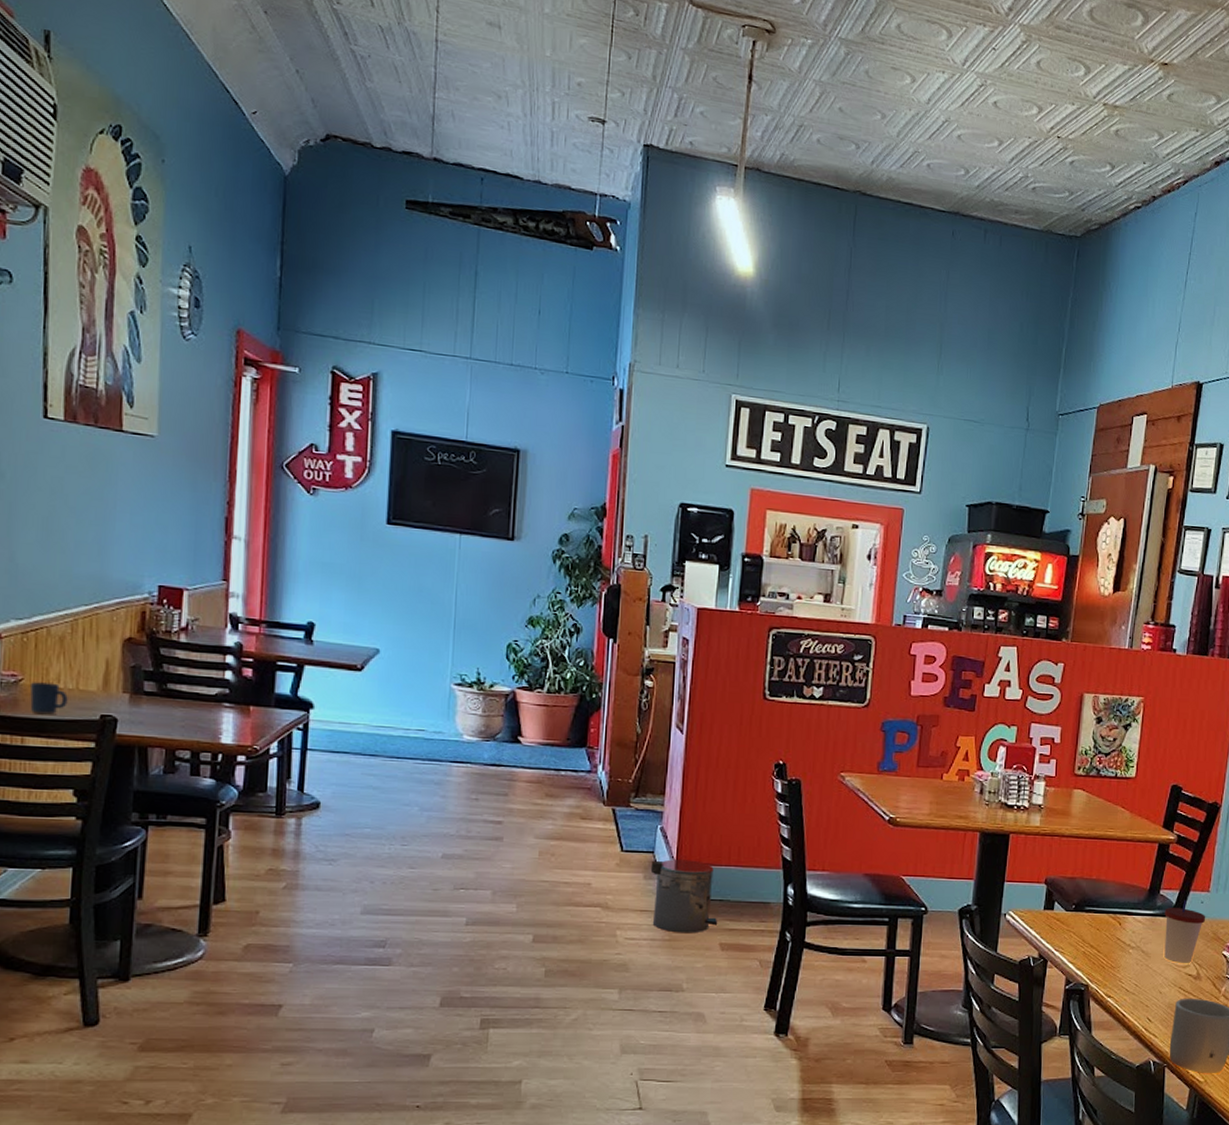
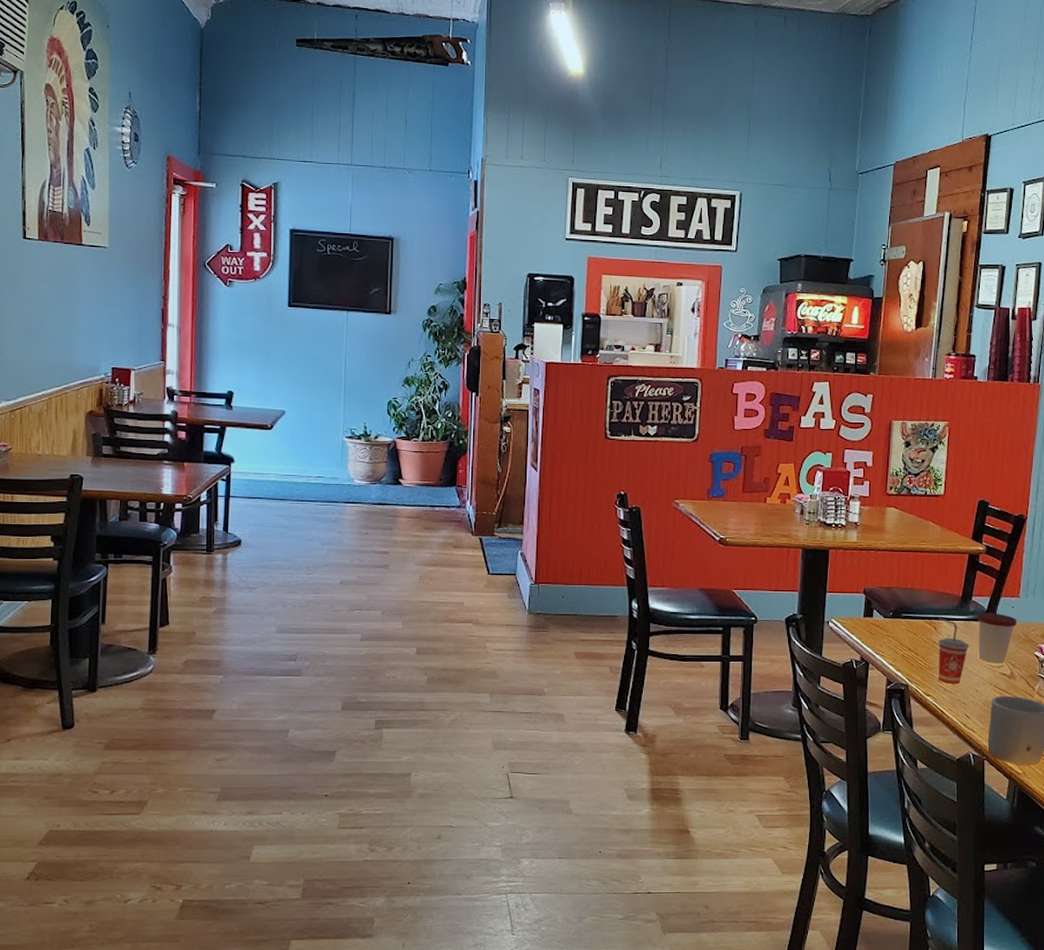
mug: present [30,682,68,715] -> none [17,450,45,476]
trash can: present [650,859,718,933] -> none [513,580,573,644]
beverage cup: none [1120,912,1155,985] -> present [938,617,970,685]

